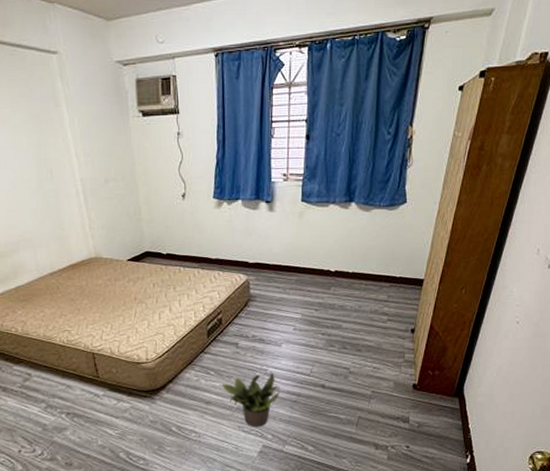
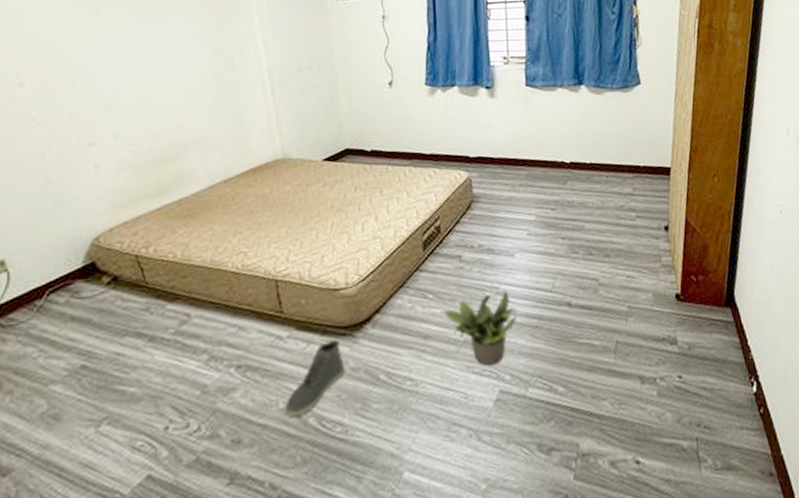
sneaker: none [102,399,146,450] -> present [285,339,345,416]

